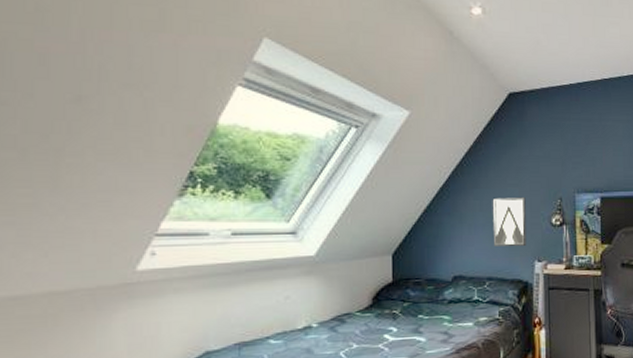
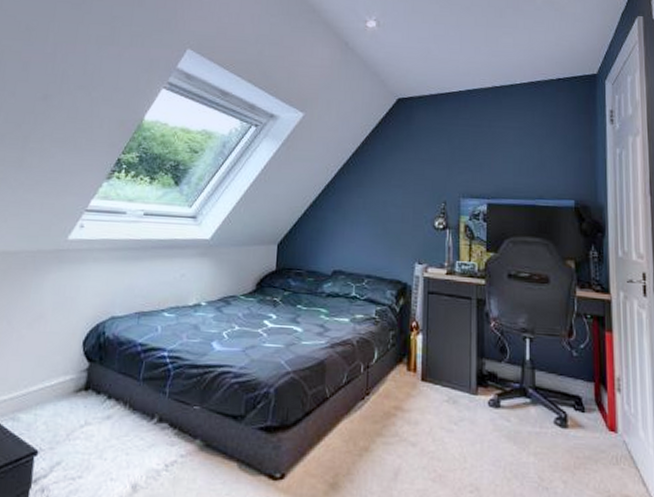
wall art: present [492,197,527,246] -> none [374,197,409,247]

